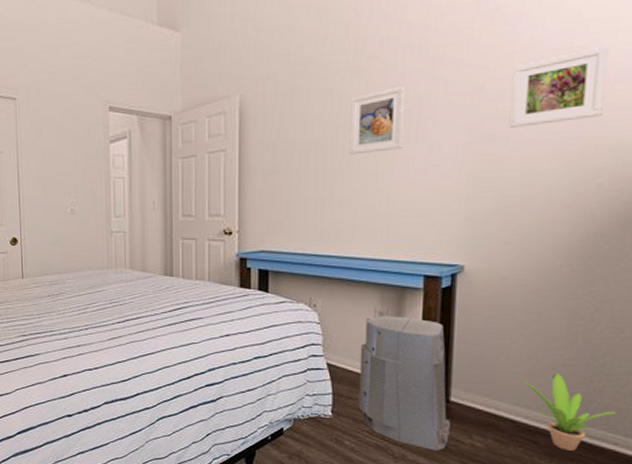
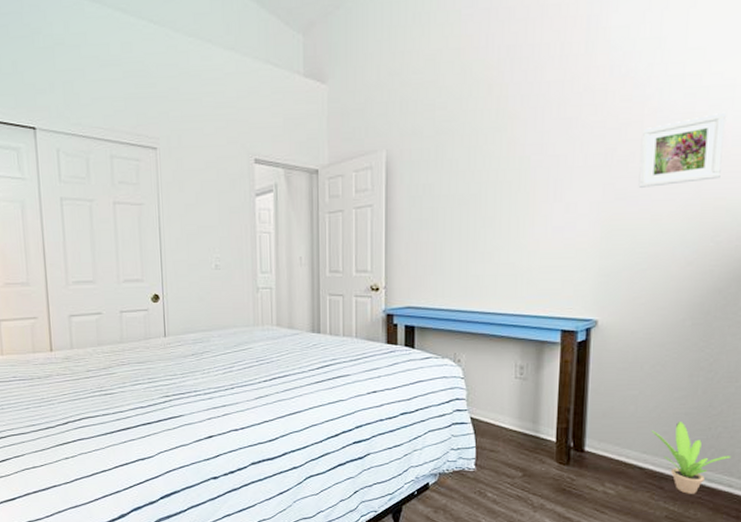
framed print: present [349,85,406,155] -> none [492,144,545,212]
air purifier: present [358,316,450,452] -> none [500,370,585,500]

